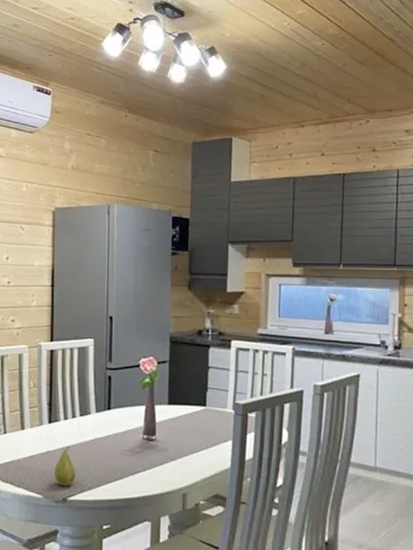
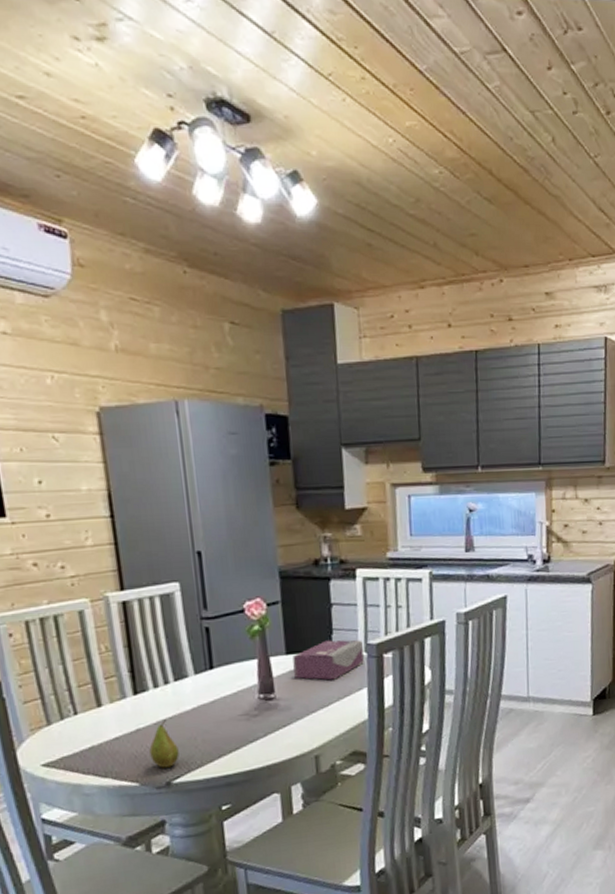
tissue box: none [173,396,231,430] -> present [292,639,364,680]

